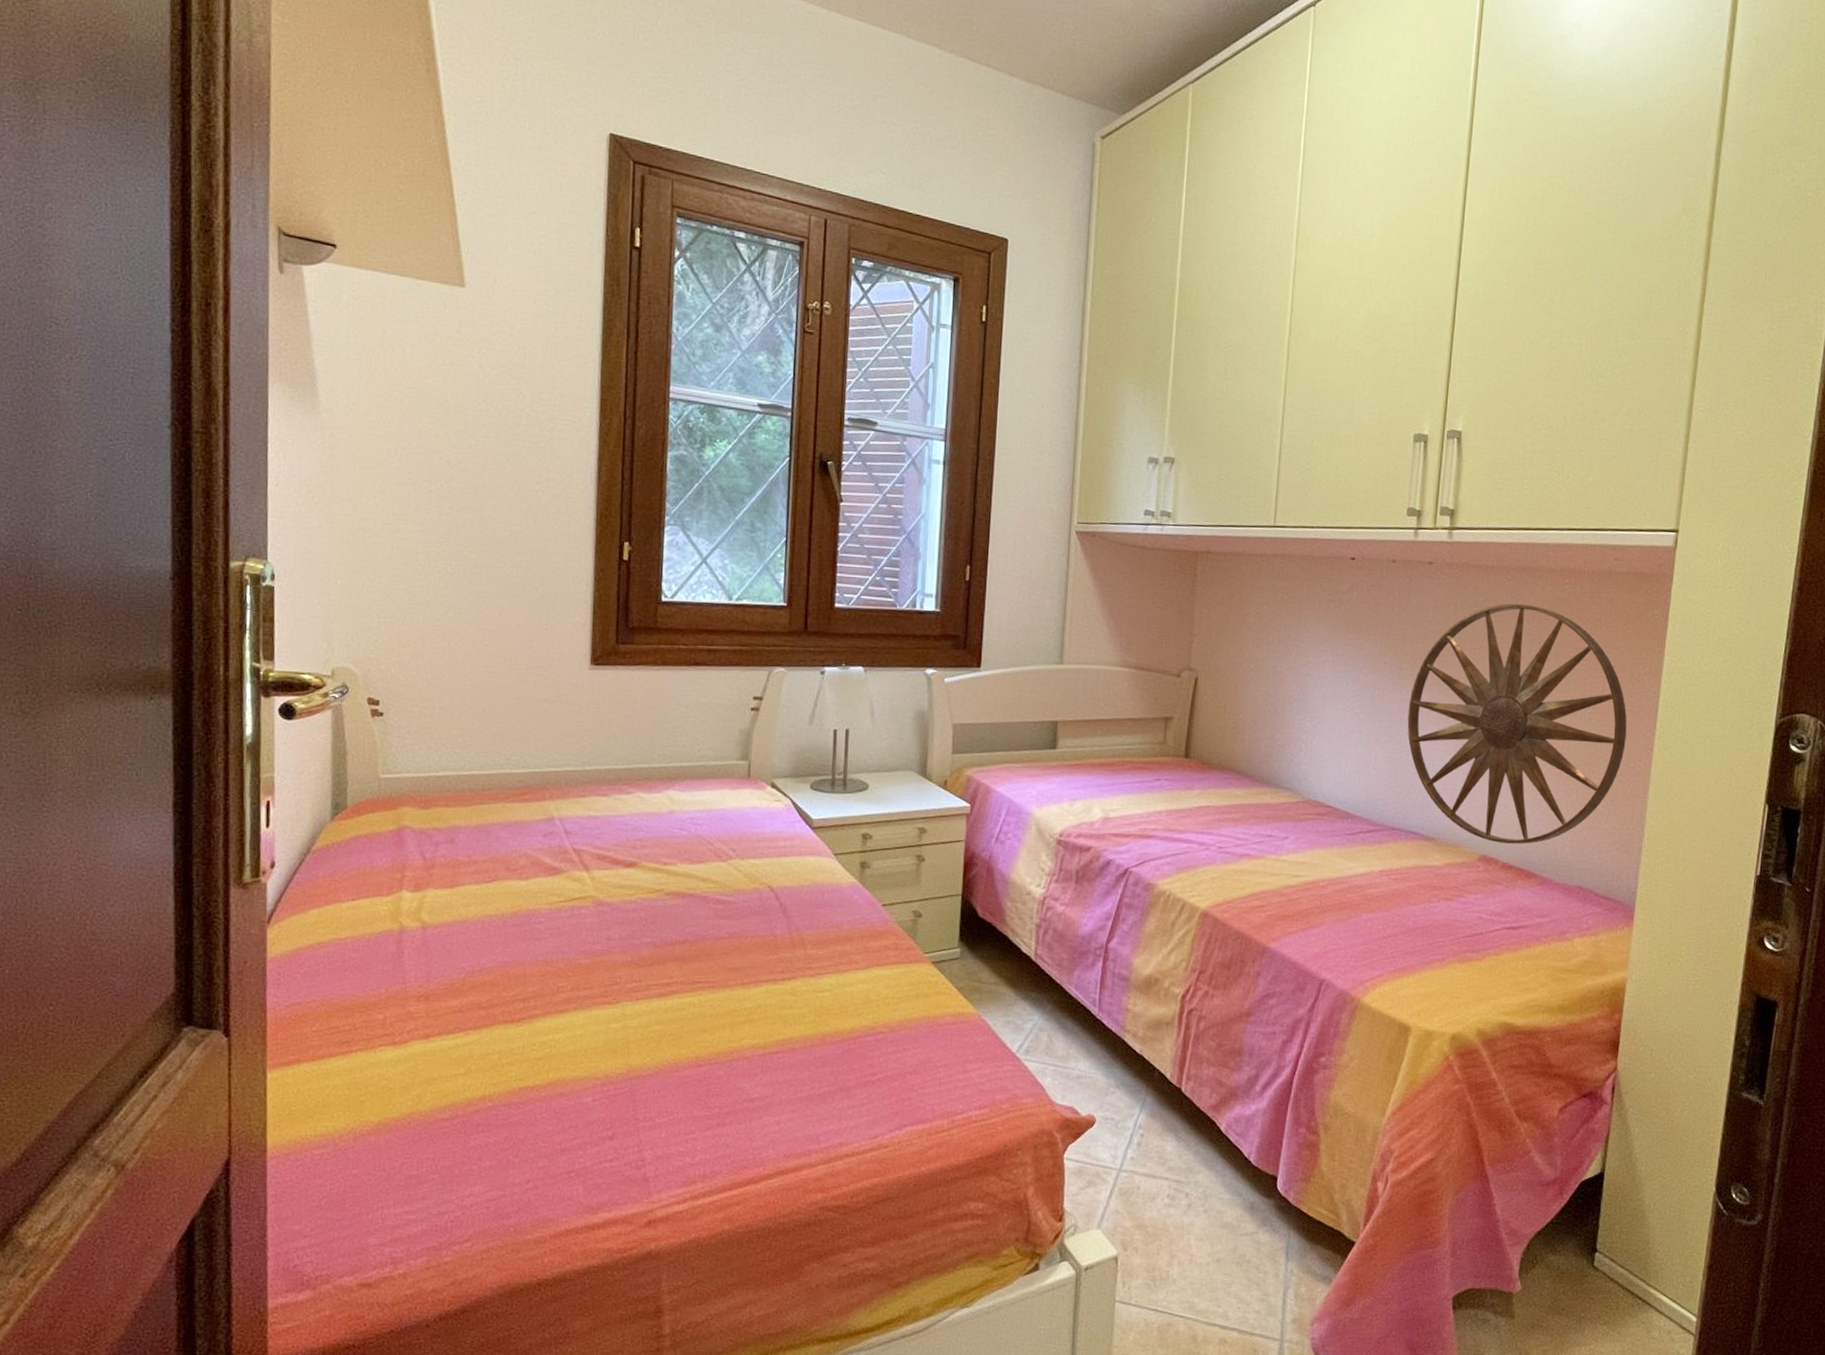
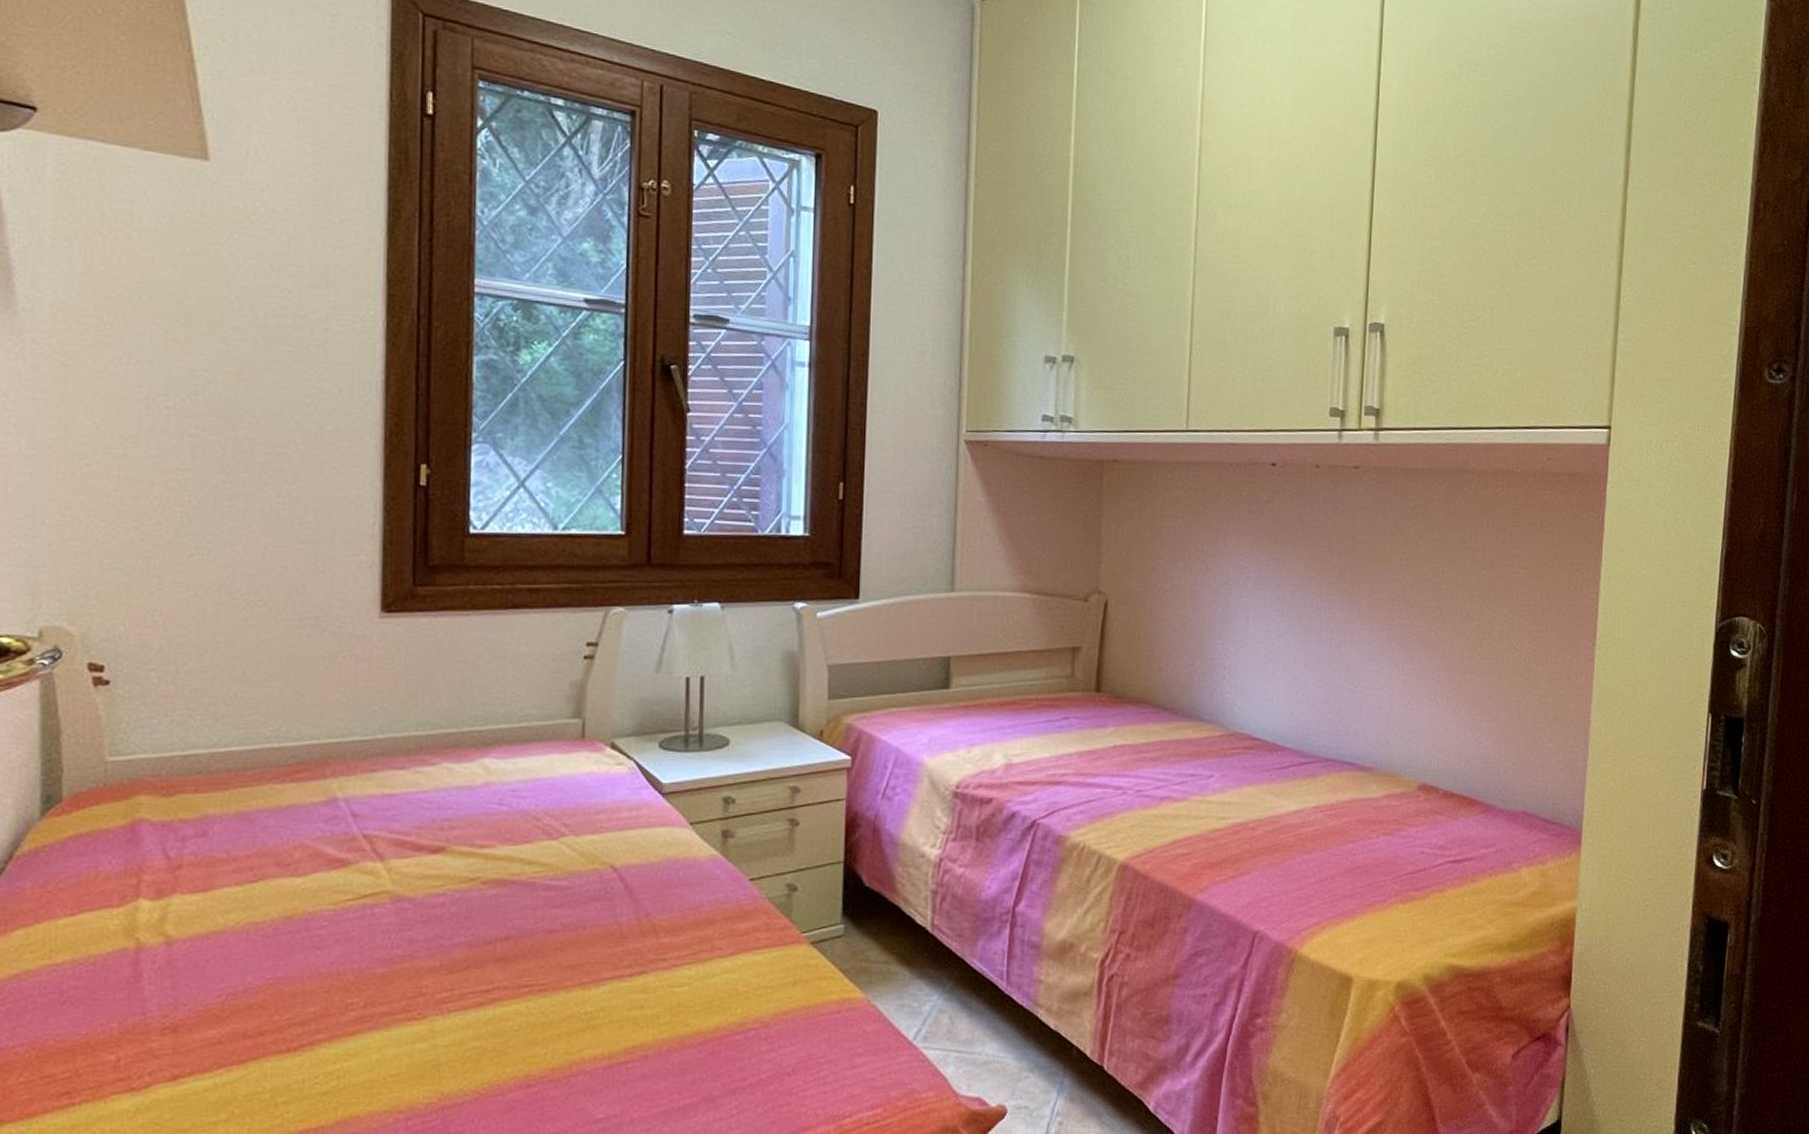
wall art: present [1407,603,1627,844] -> none [1338,509,1567,770]

